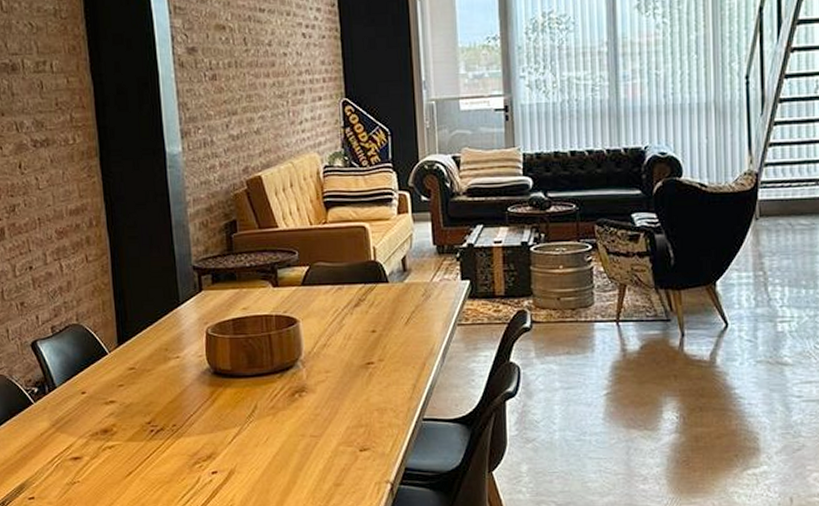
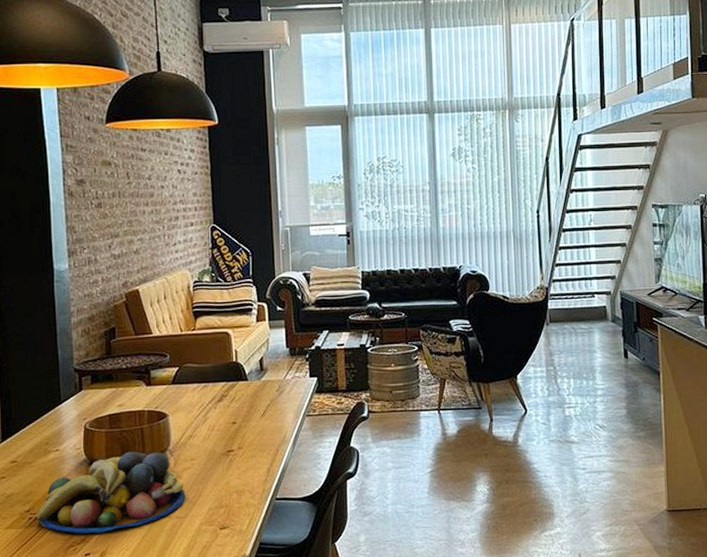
fruit bowl: none [159,361,321,450] -> present [37,451,186,534]

